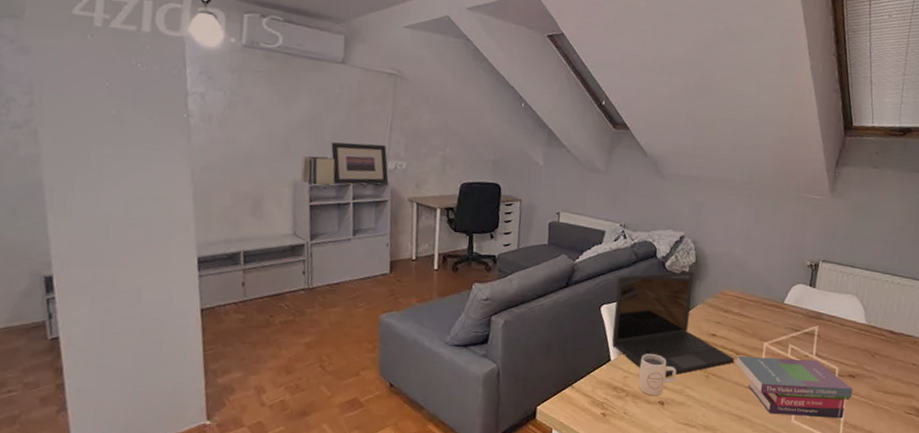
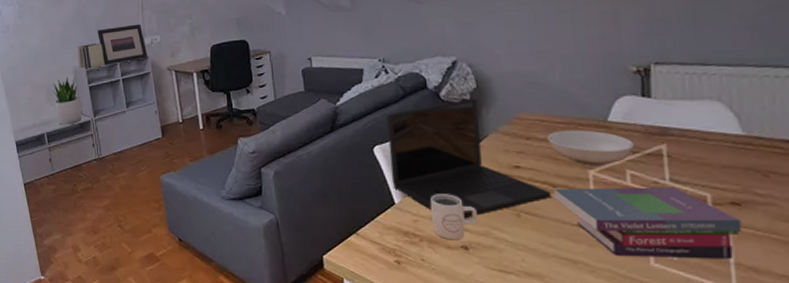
planter: none [260,188,296,247] -> present [53,75,82,126]
bowl: none [739,307,798,339] -> present [546,130,634,165]

